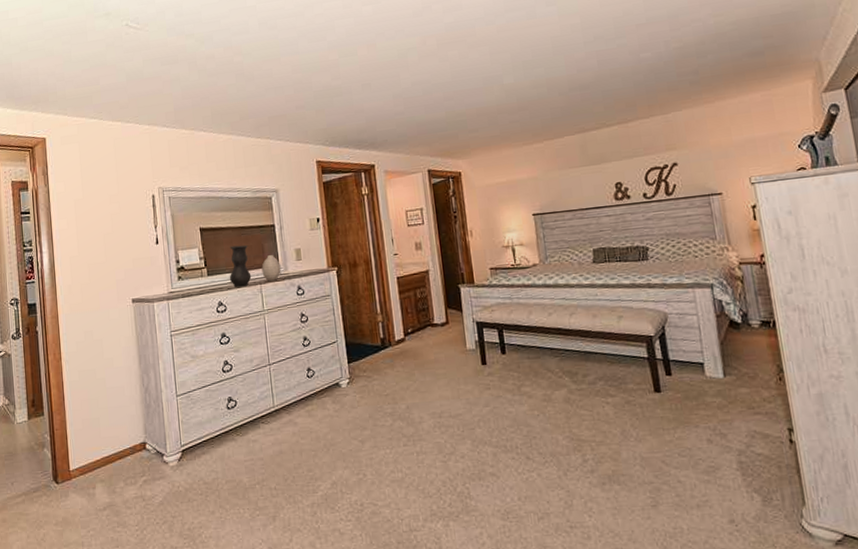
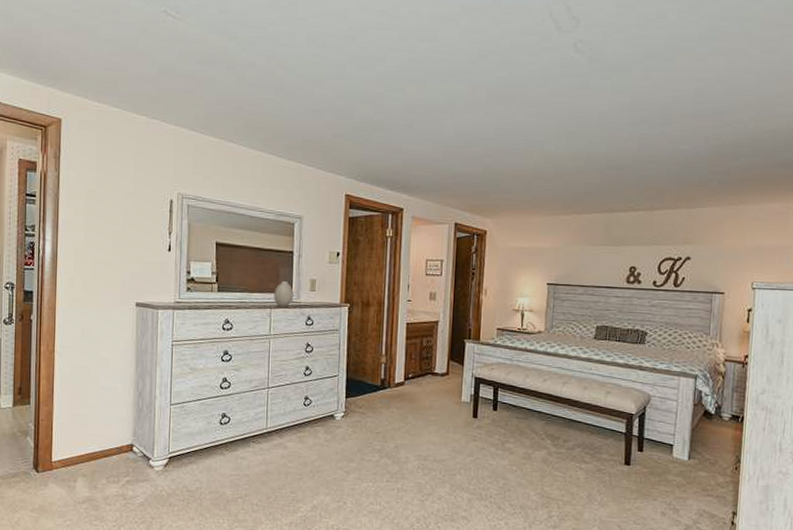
vase: present [229,245,252,288] -> none [239,266,264,308]

